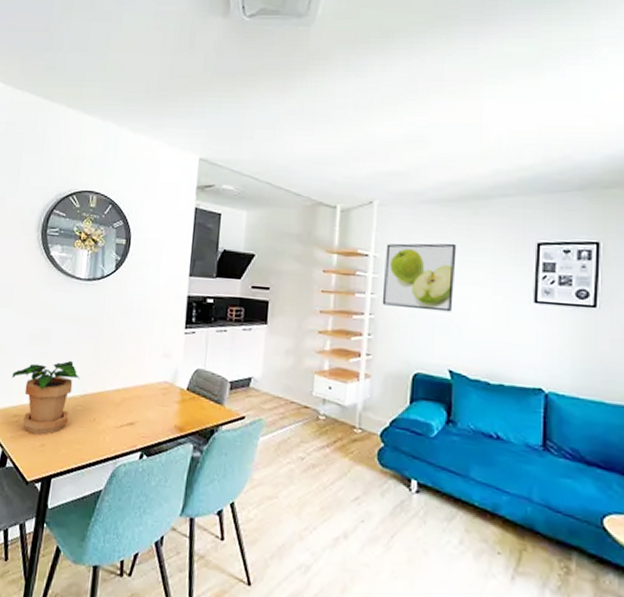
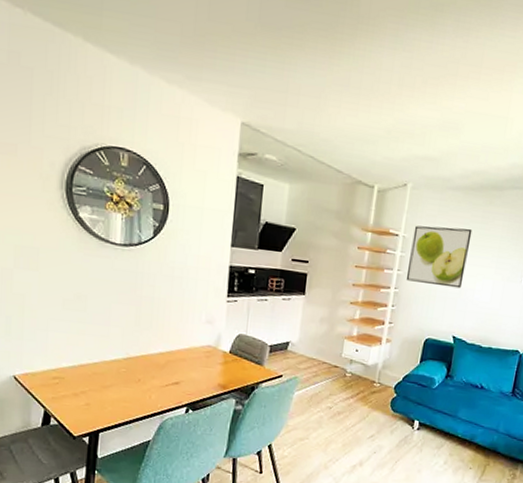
potted plant: present [11,360,81,435] -> none [47,325,123,395]

